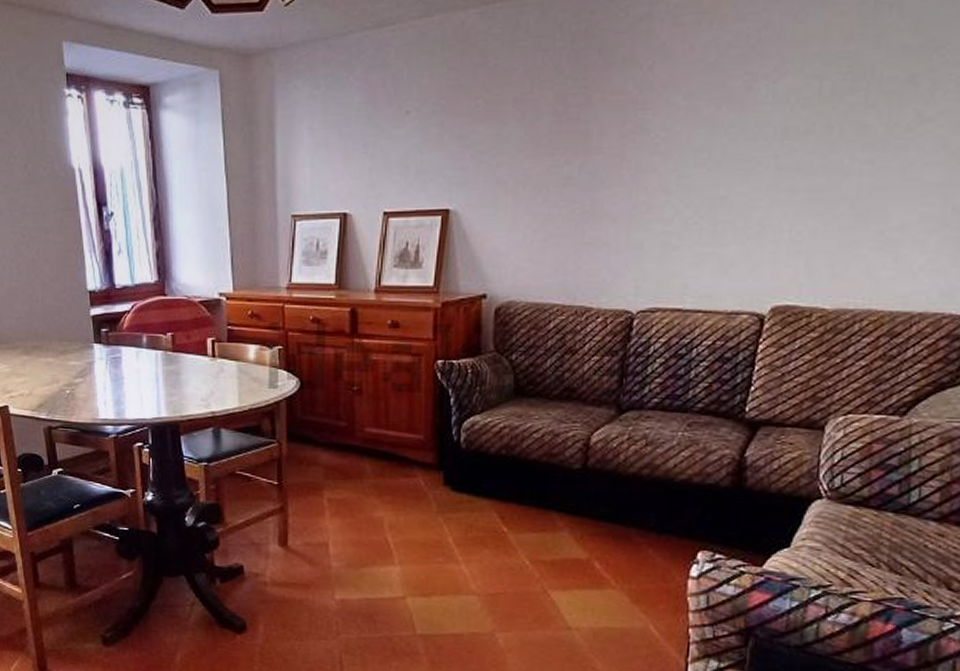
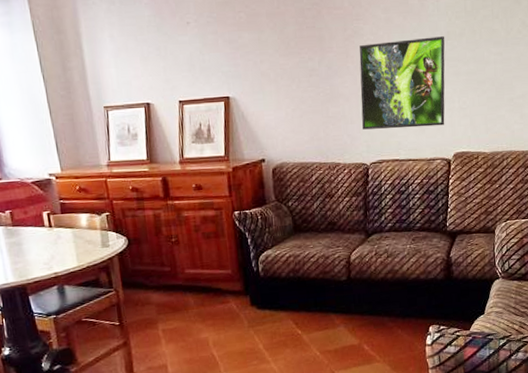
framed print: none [632,134,780,265] -> present [359,36,445,130]

